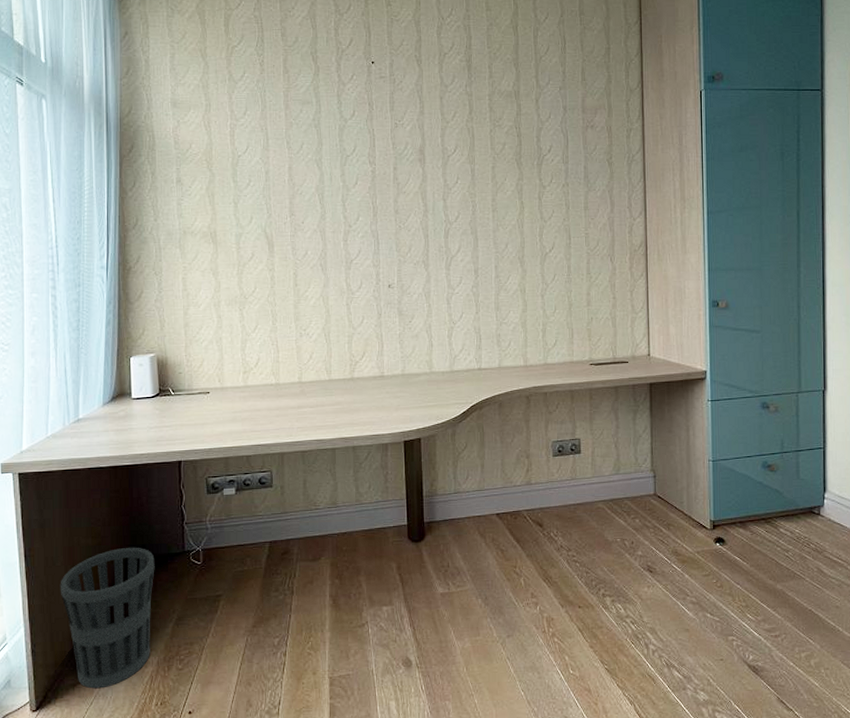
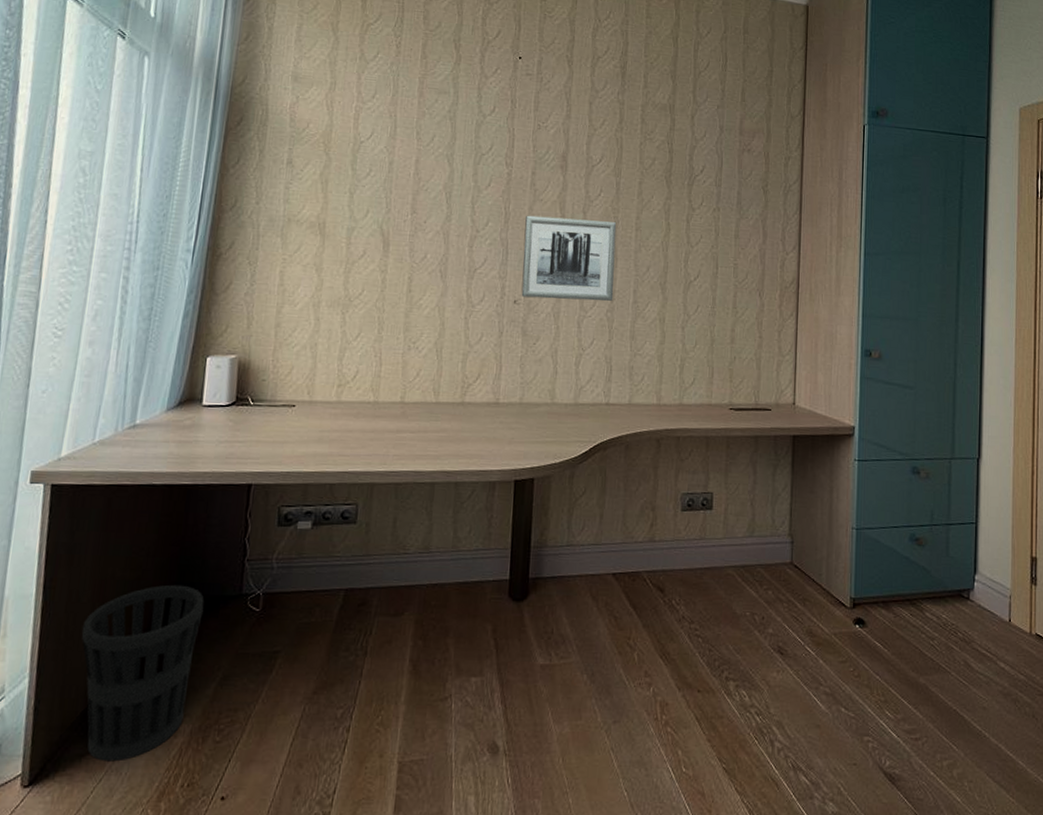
wall art: none [392,206,477,281] -> present [521,215,617,302]

